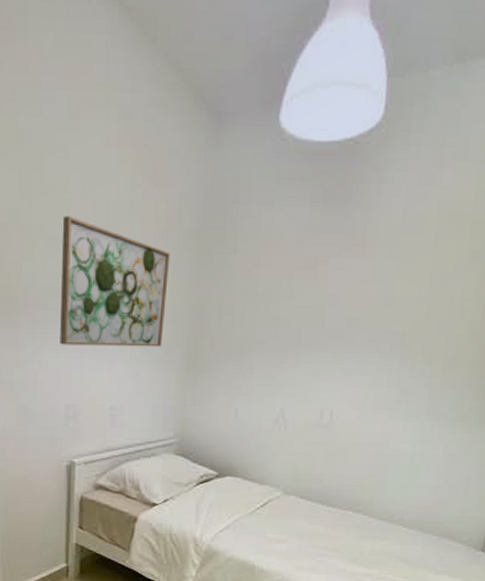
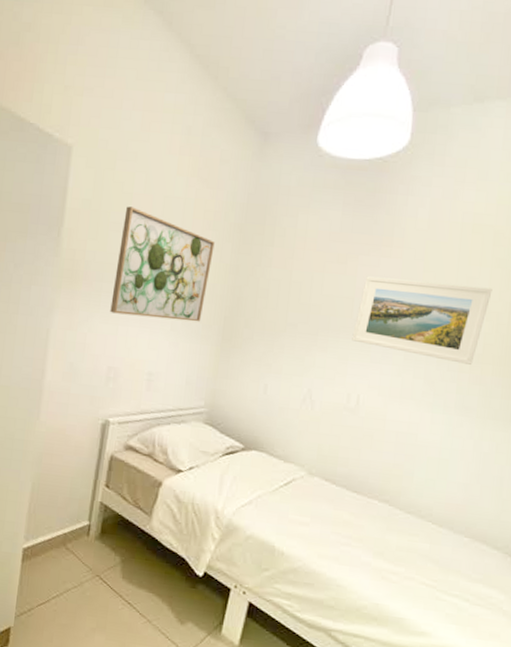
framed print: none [323,281,468,369] -> present [352,276,493,365]

